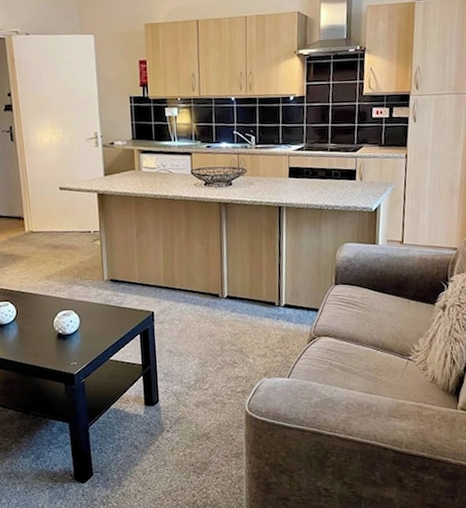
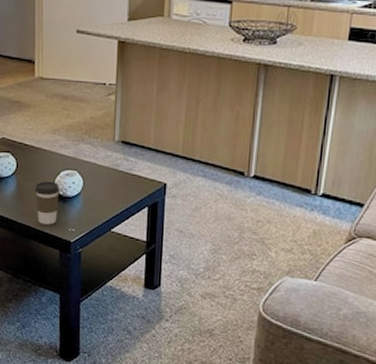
coffee cup: none [36,322,59,362] -> present [35,181,60,225]

